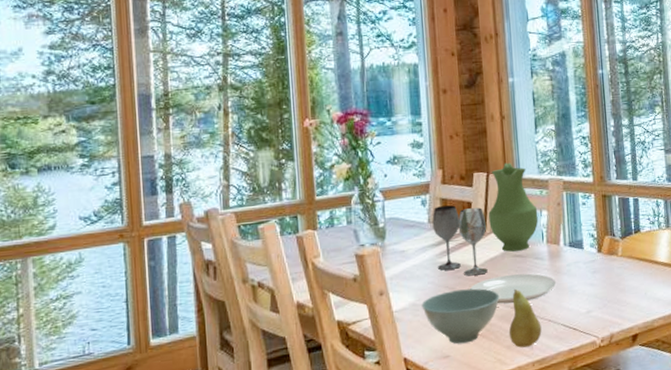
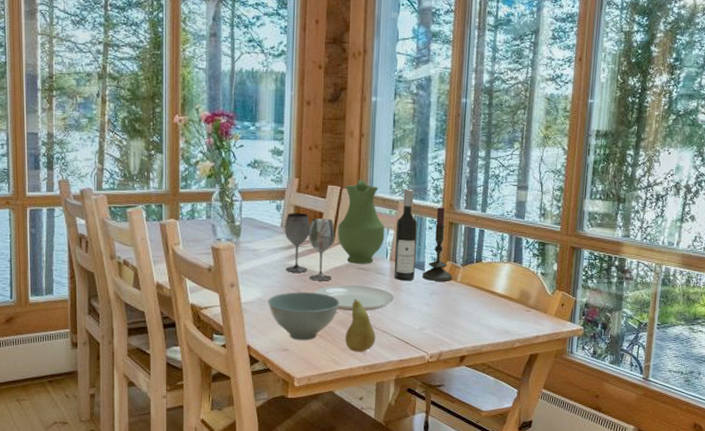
bottle: none [548,165,574,263] -> present [393,188,418,281]
candle: none [582,178,612,259] -> present [422,205,452,281]

